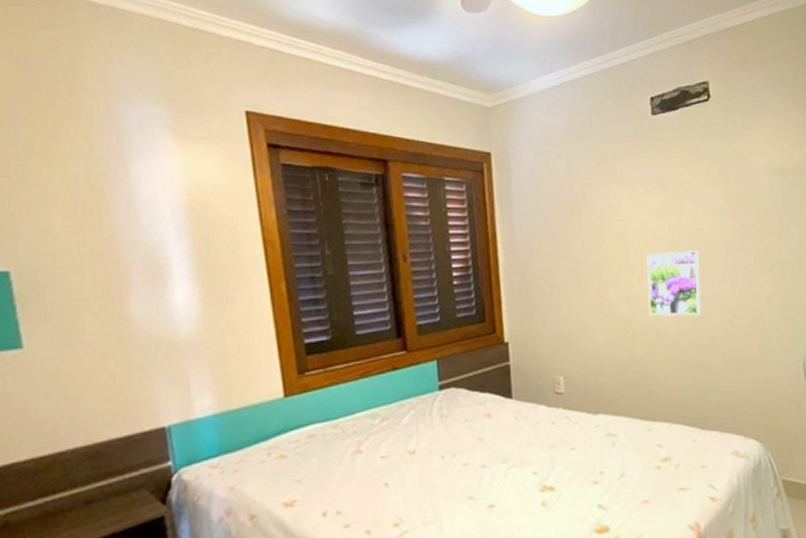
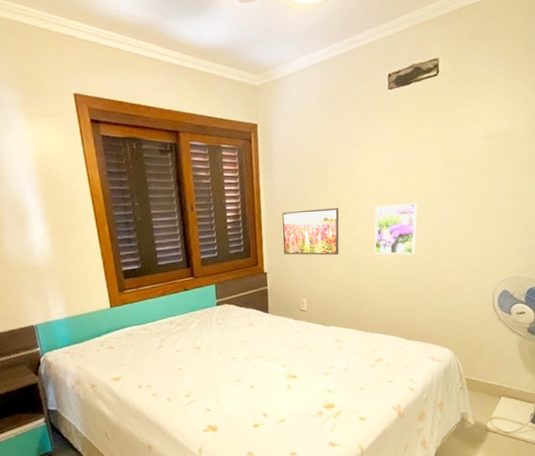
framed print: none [526,256,604,319] -> present [282,208,340,256]

